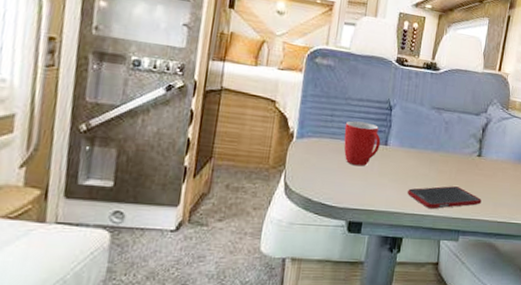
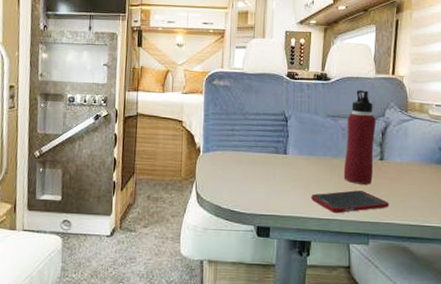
mug: present [344,120,381,167] -> none [245,133,280,175]
water bottle: none [441,83,479,181] -> present [343,90,377,185]

